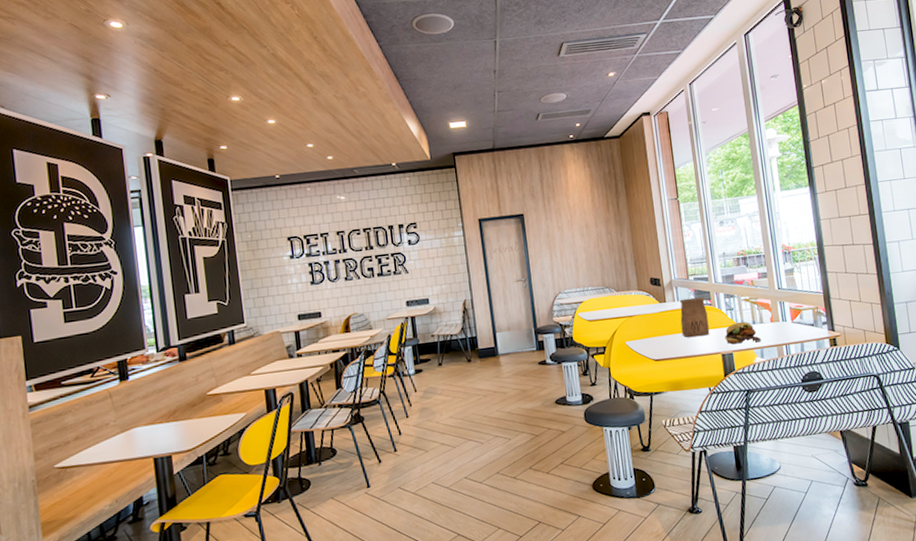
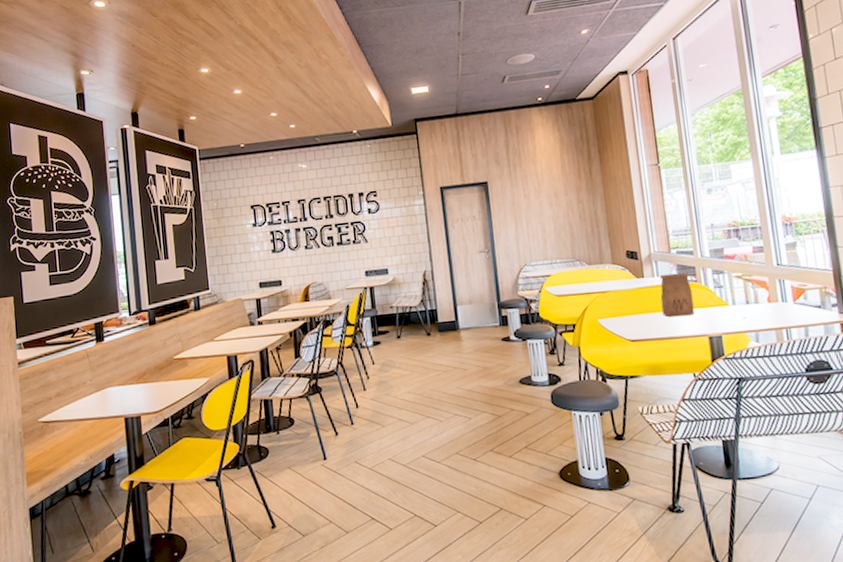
burger: present [725,321,761,344] -> none [712,300,756,326]

